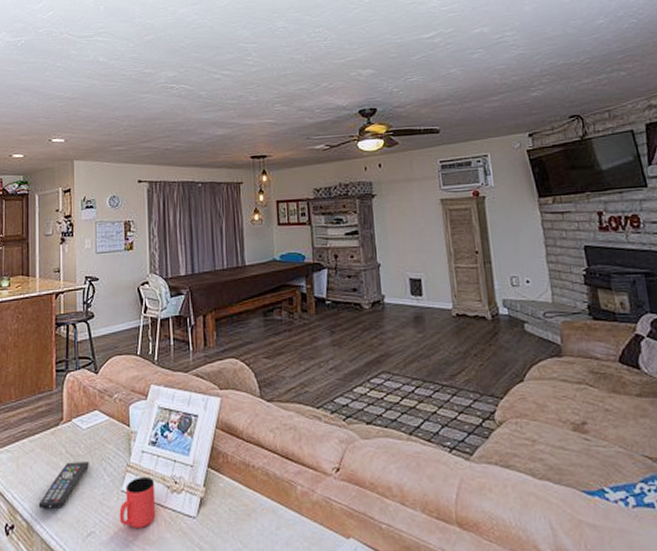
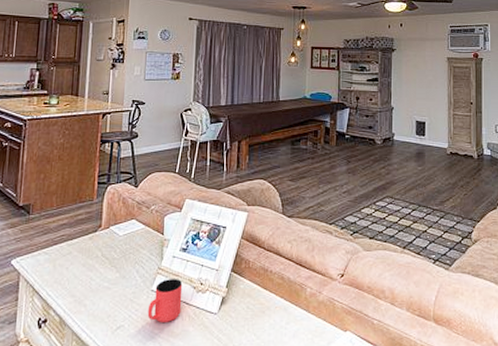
remote control: present [38,462,89,509] -> none [72,264,123,305]

